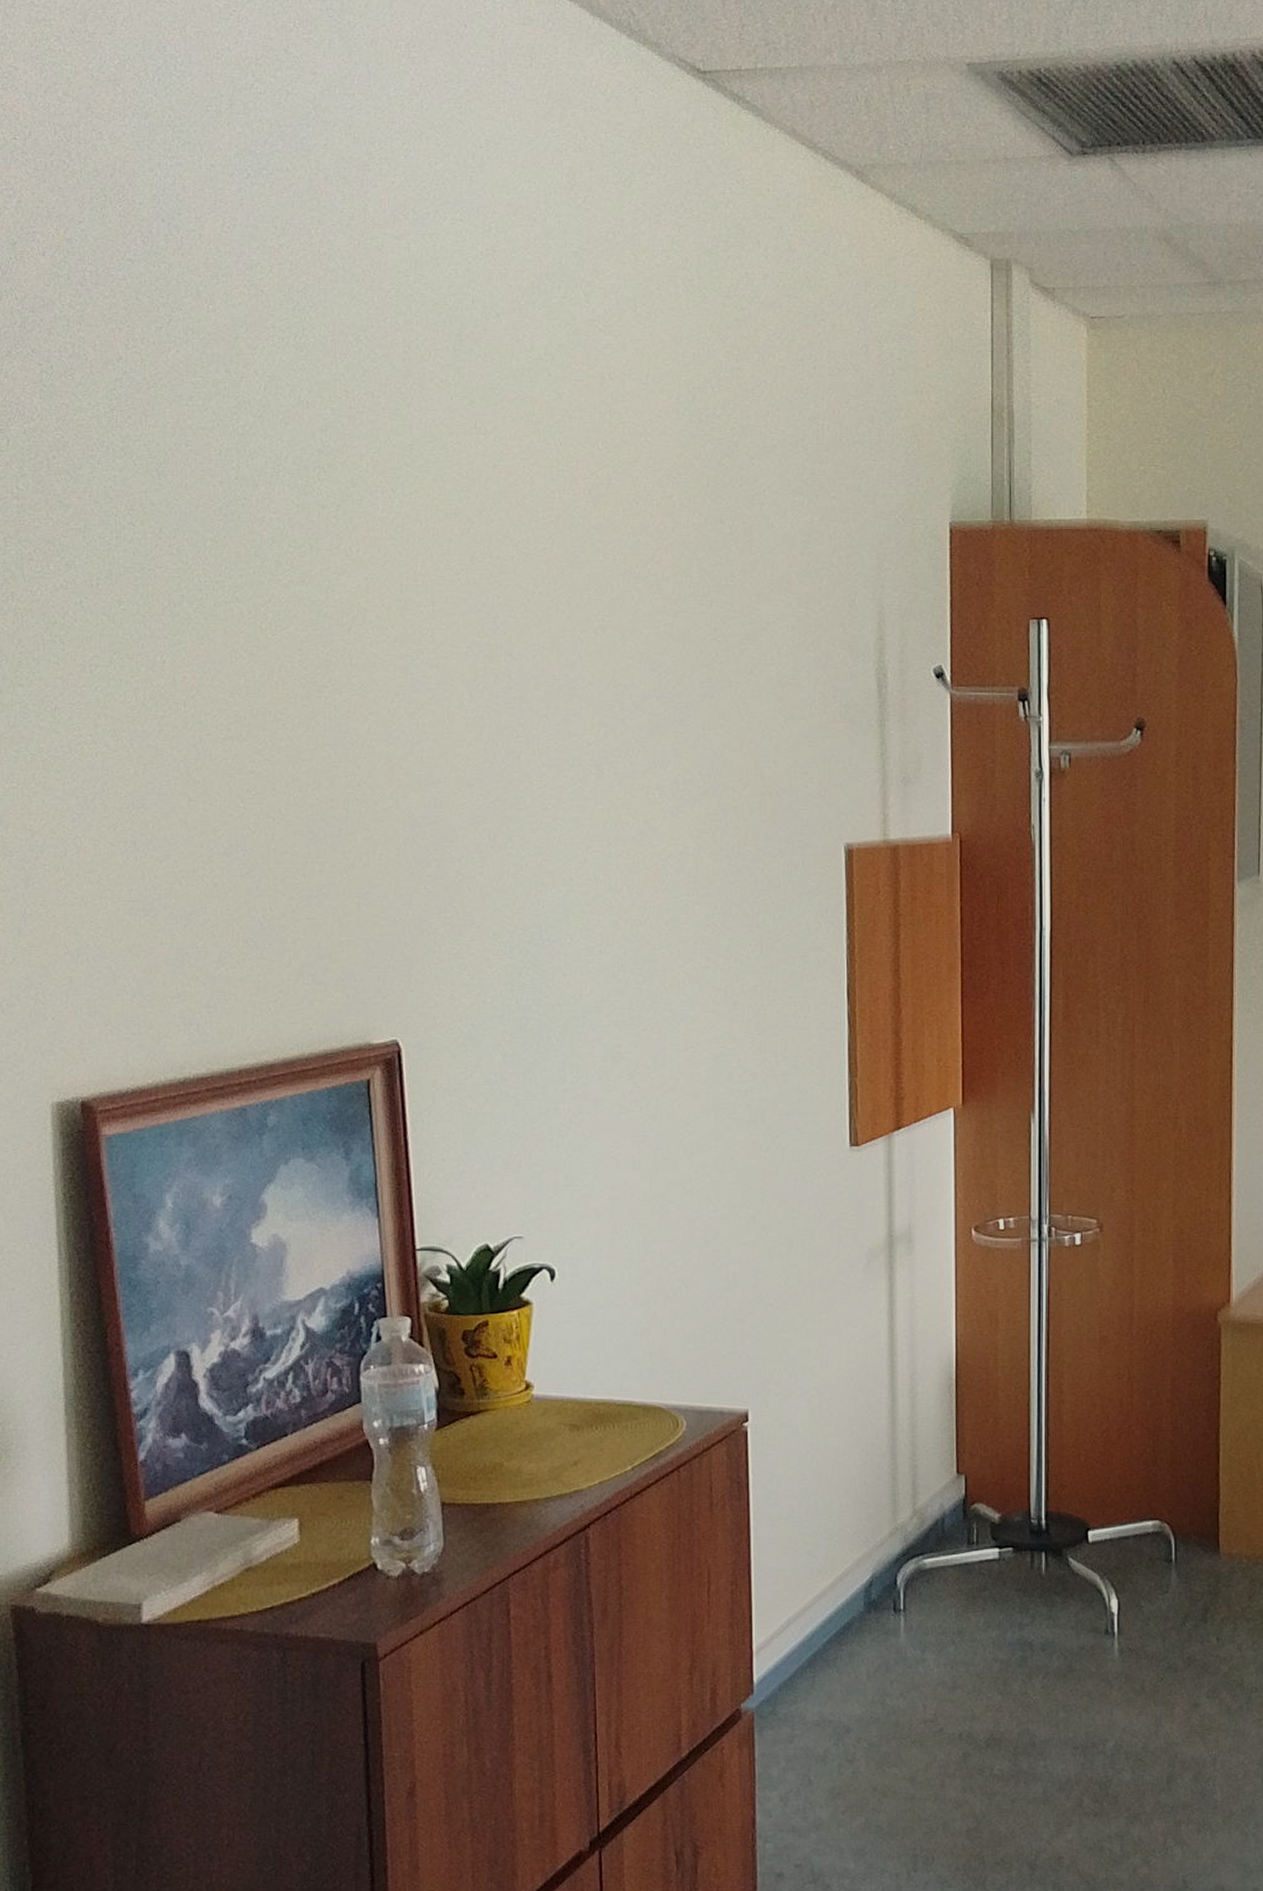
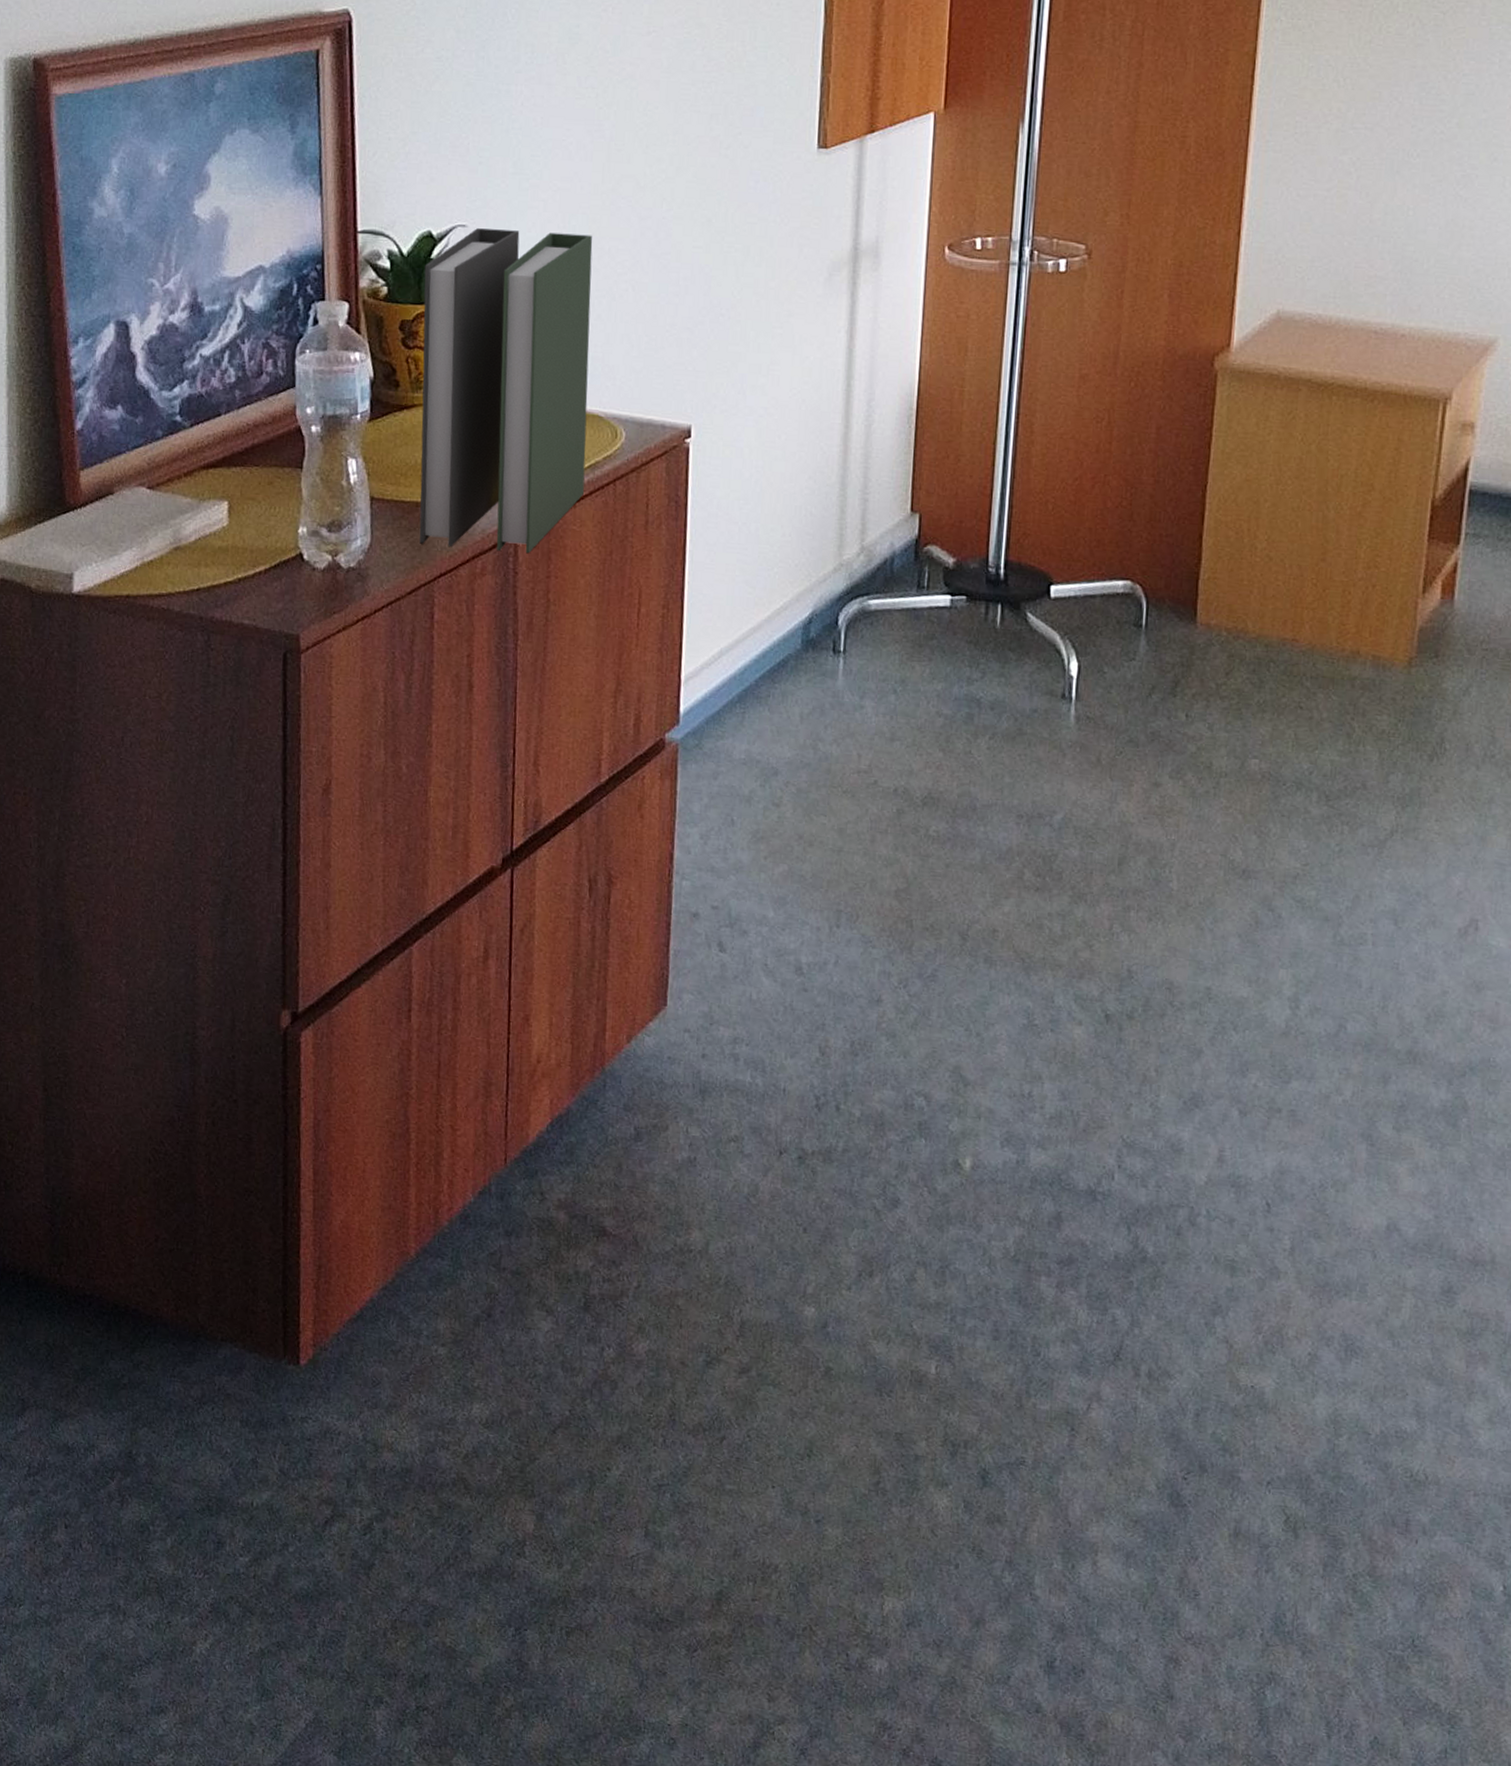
binder: none [484,1238,649,1544] -> present [419,228,593,554]

